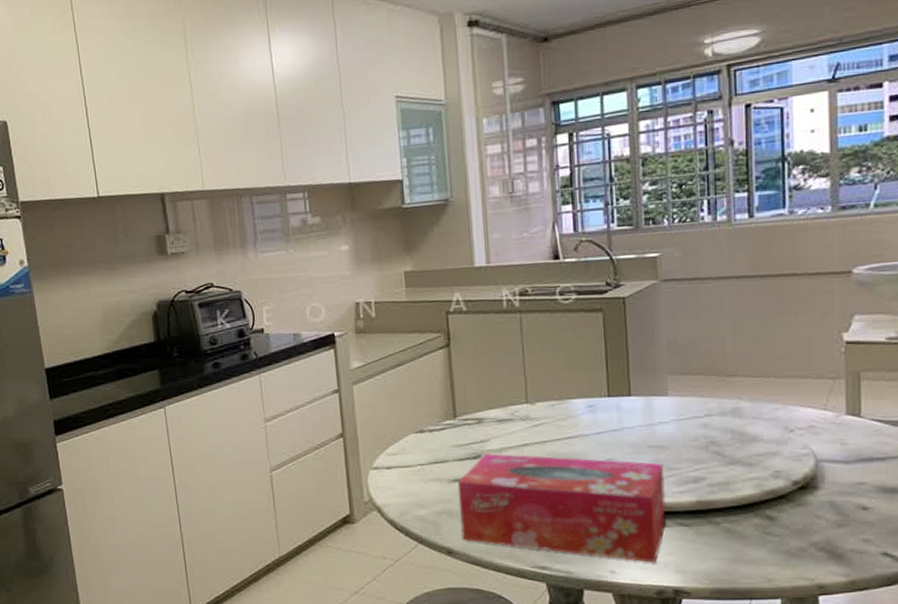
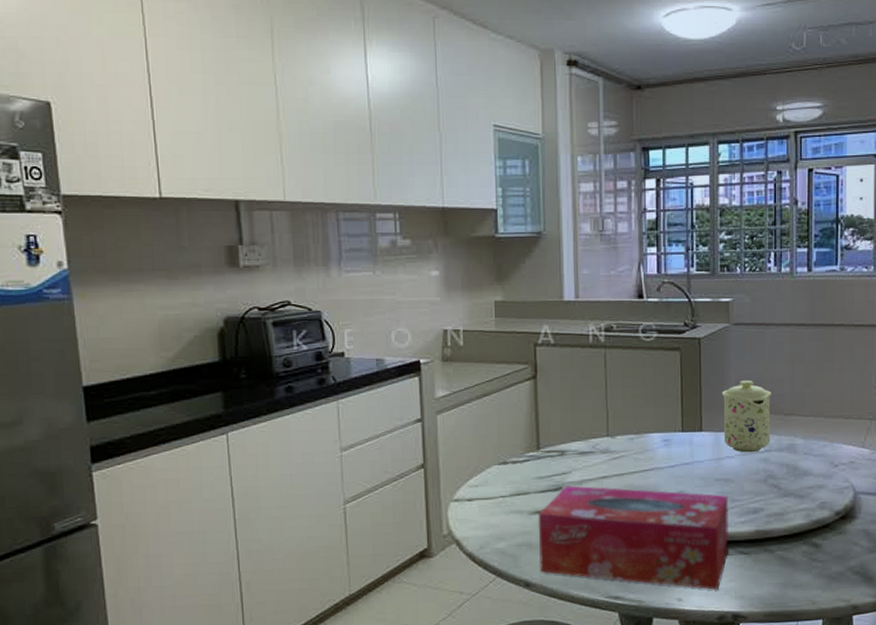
mug: none [652,340,711,418] -> present [722,381,772,453]

